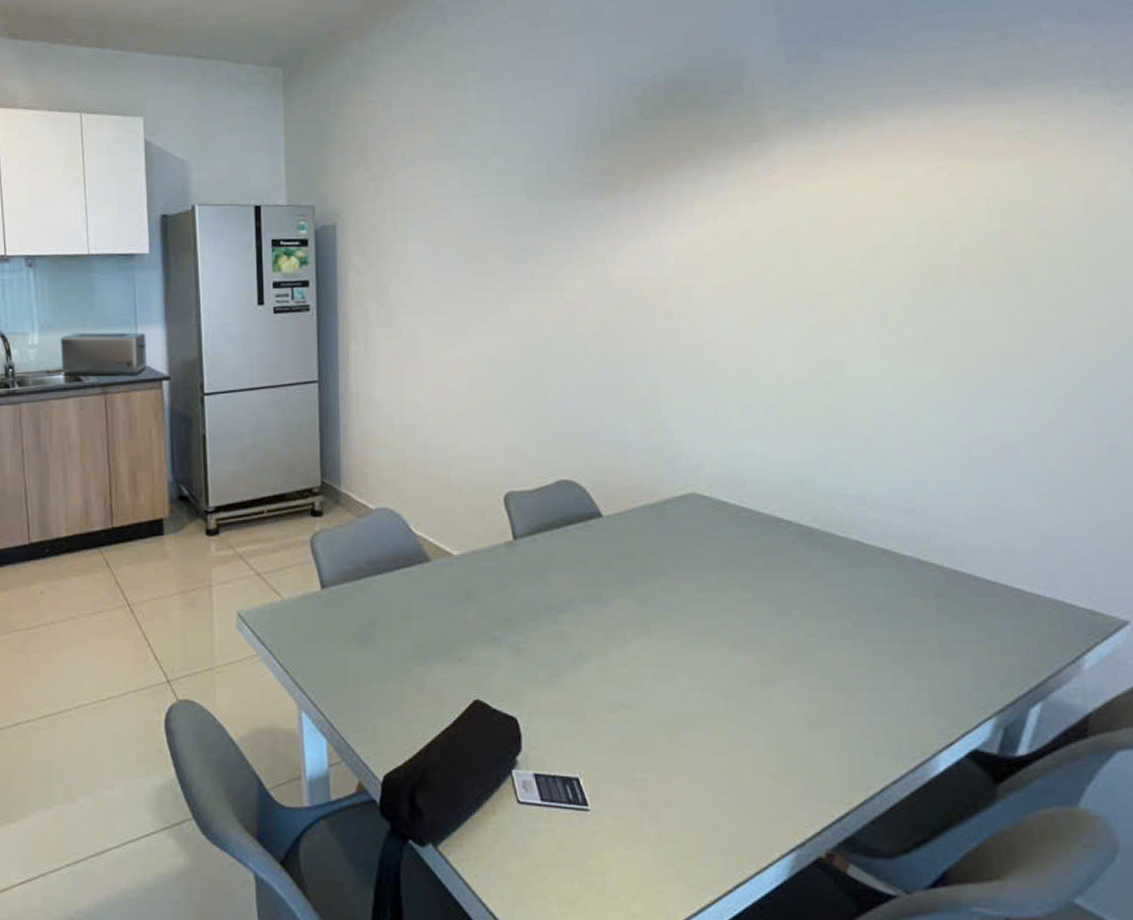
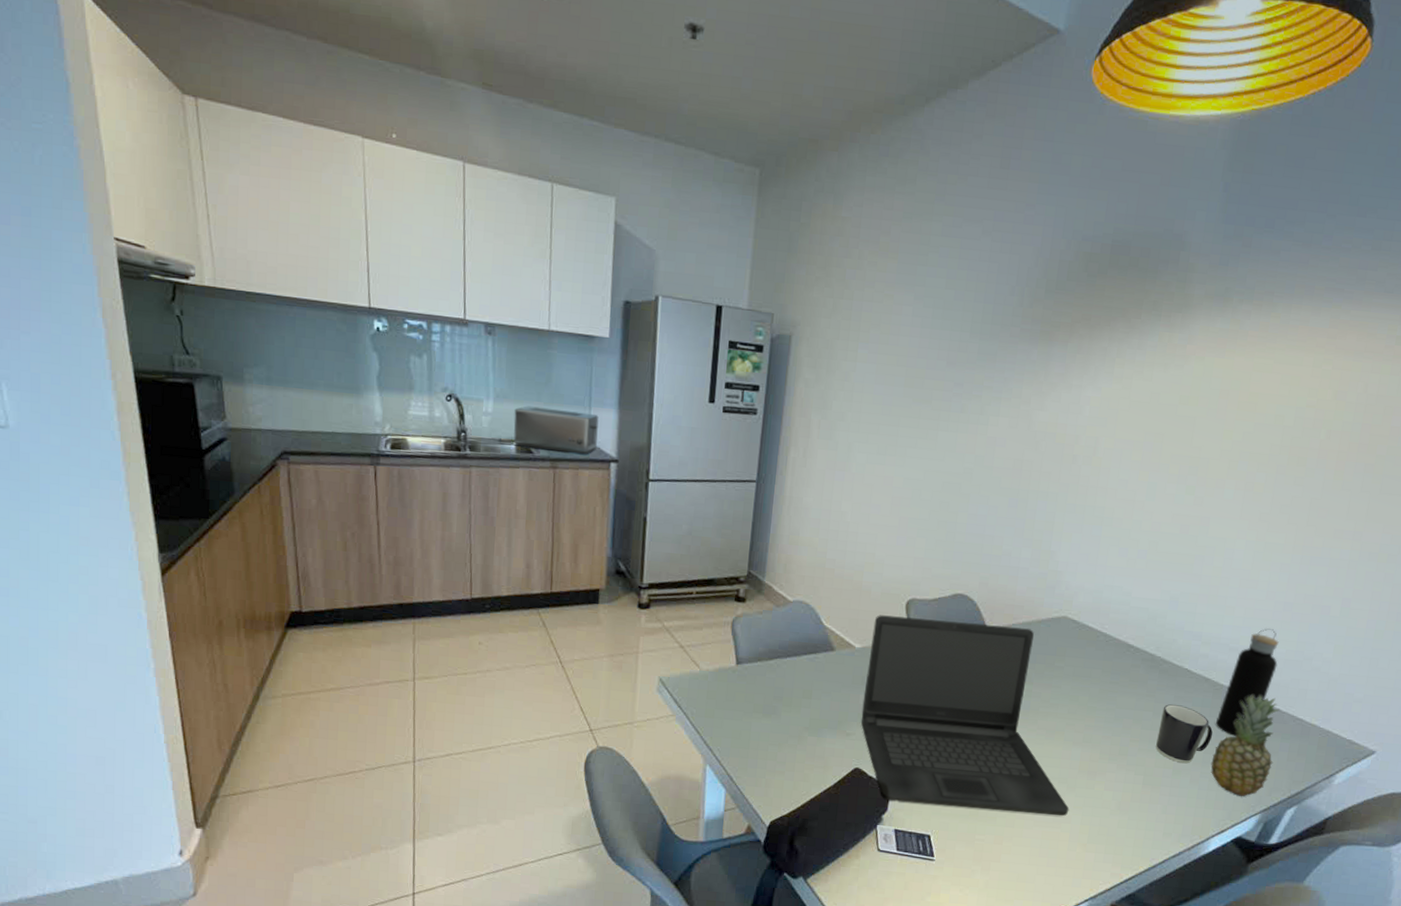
laptop: none [470,512,746,741] -> present [860,615,1070,817]
mug: none [837,586,908,659] -> present [1156,704,1213,764]
water bottle: none [908,481,971,618] -> present [1216,628,1279,736]
fruit: none [914,564,996,695] -> present [1210,694,1280,797]

